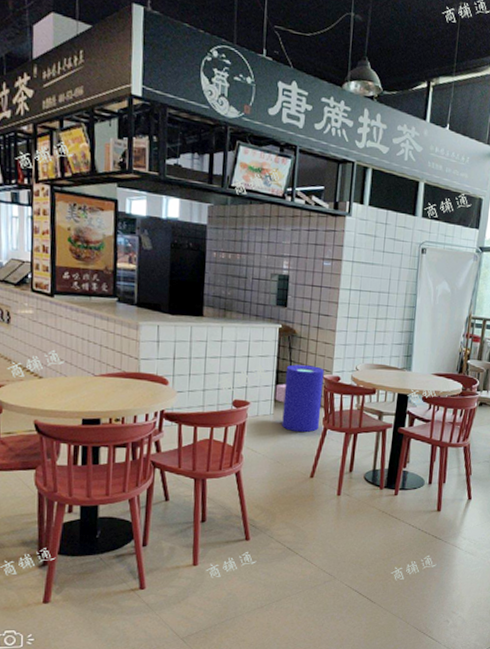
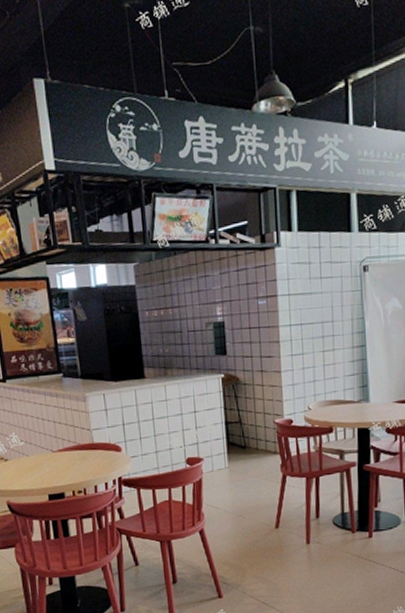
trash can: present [275,364,324,432] -> none [227,412,278,482]

